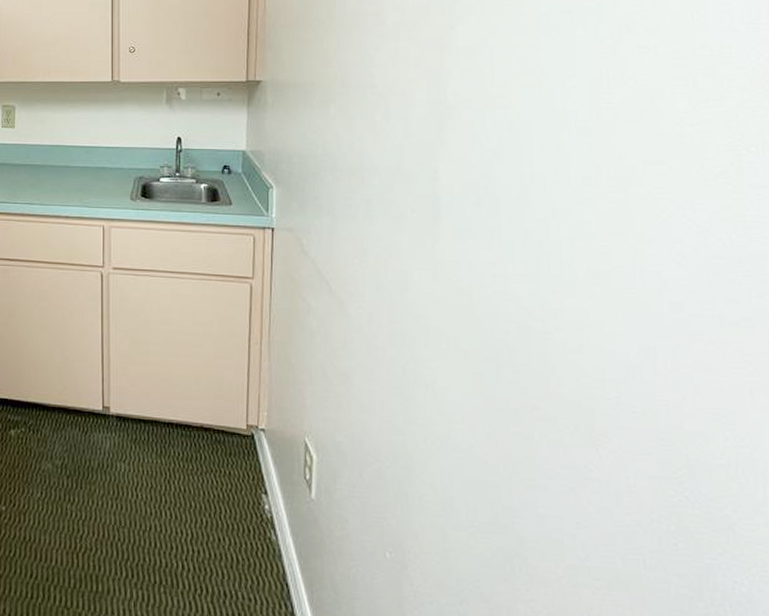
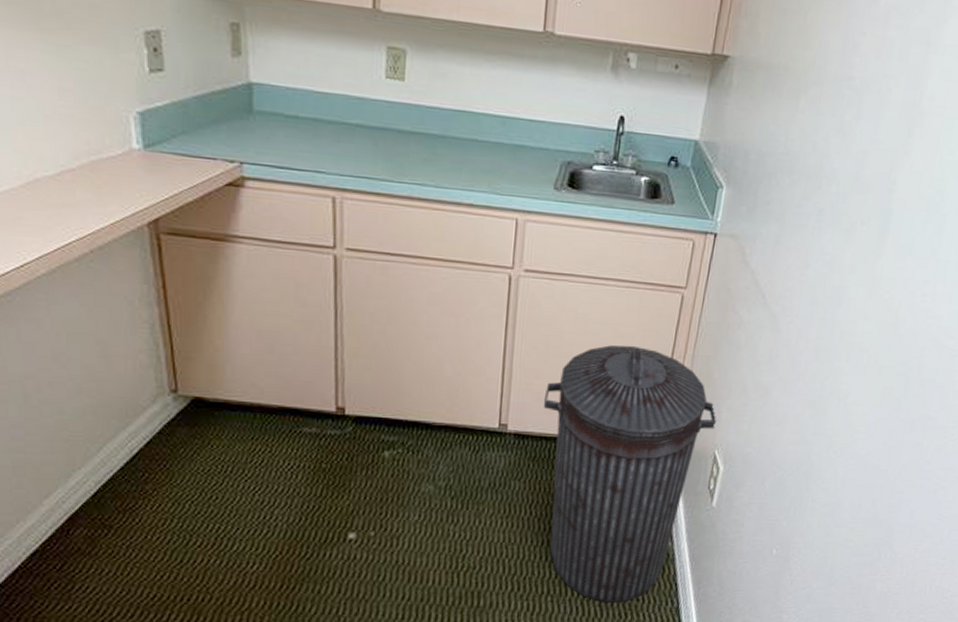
trash can: none [138,332,301,601] -> present [543,345,717,603]

